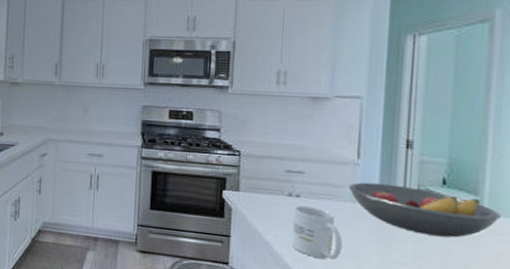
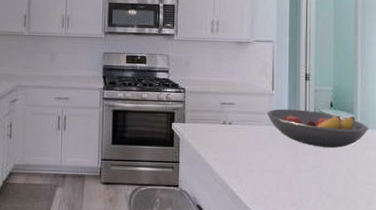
mug: present [293,206,342,260] -> none [227,132,264,174]

